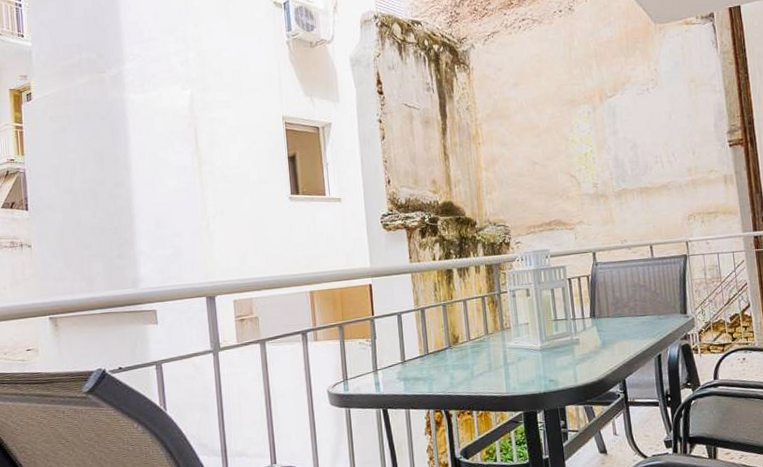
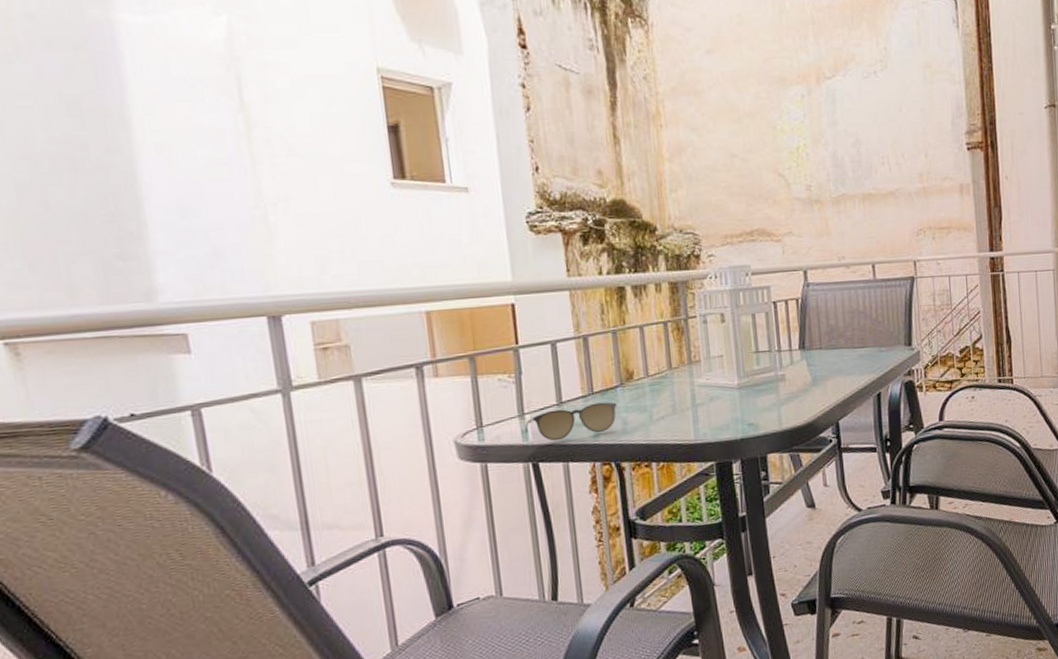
sunglasses: none [378,361,446,392] -> present [525,402,617,441]

